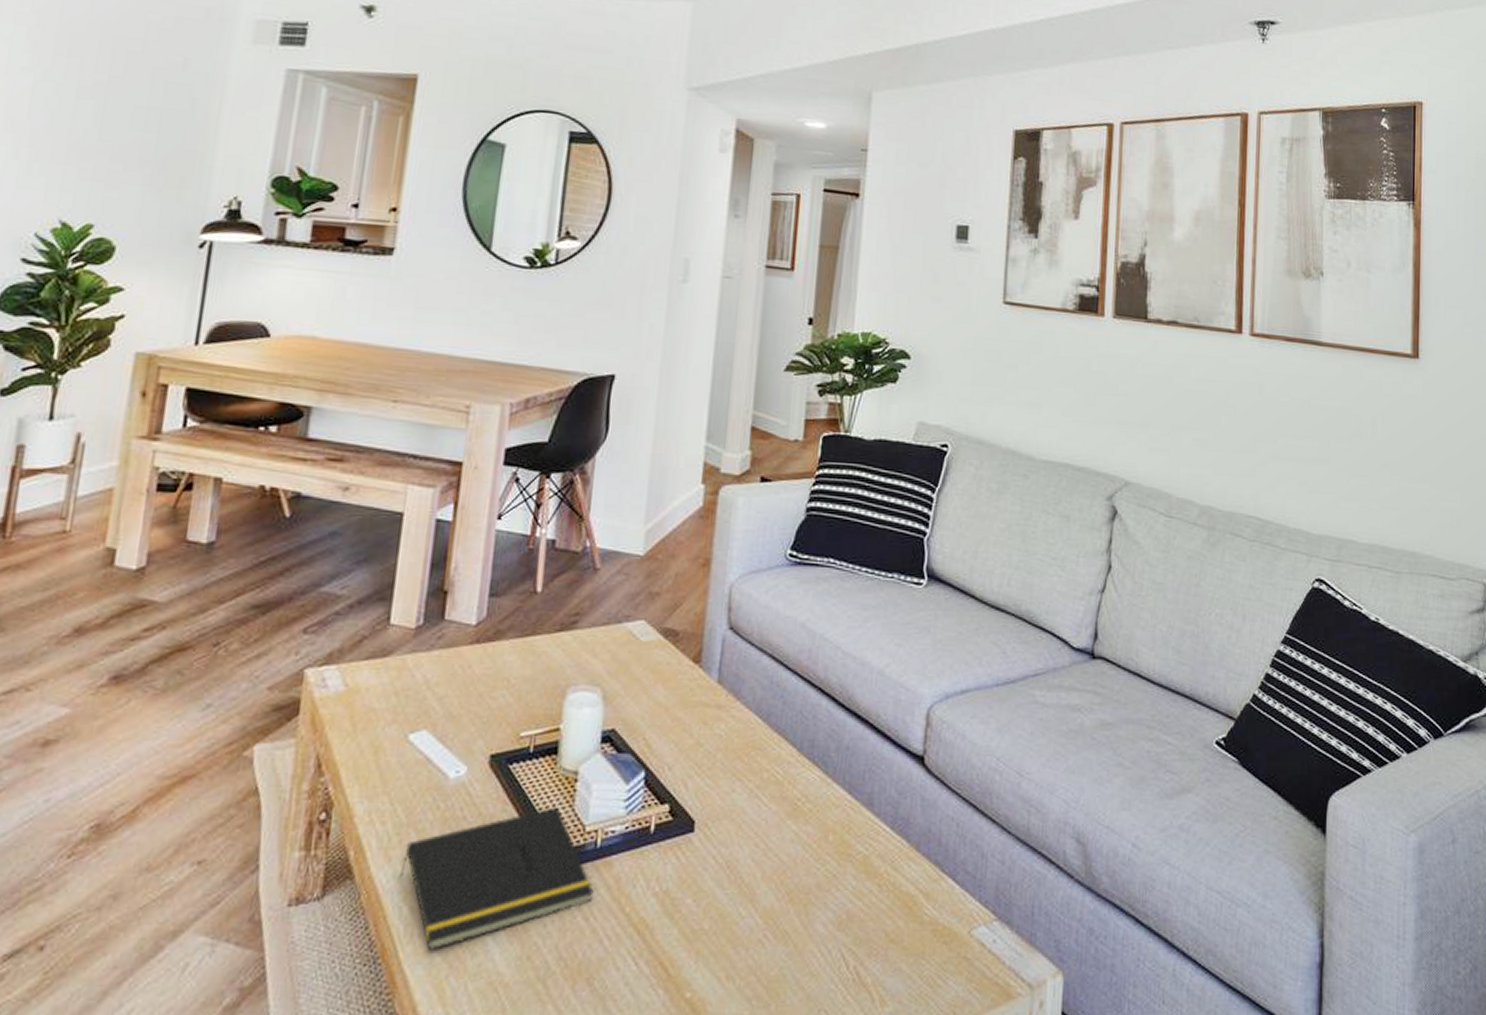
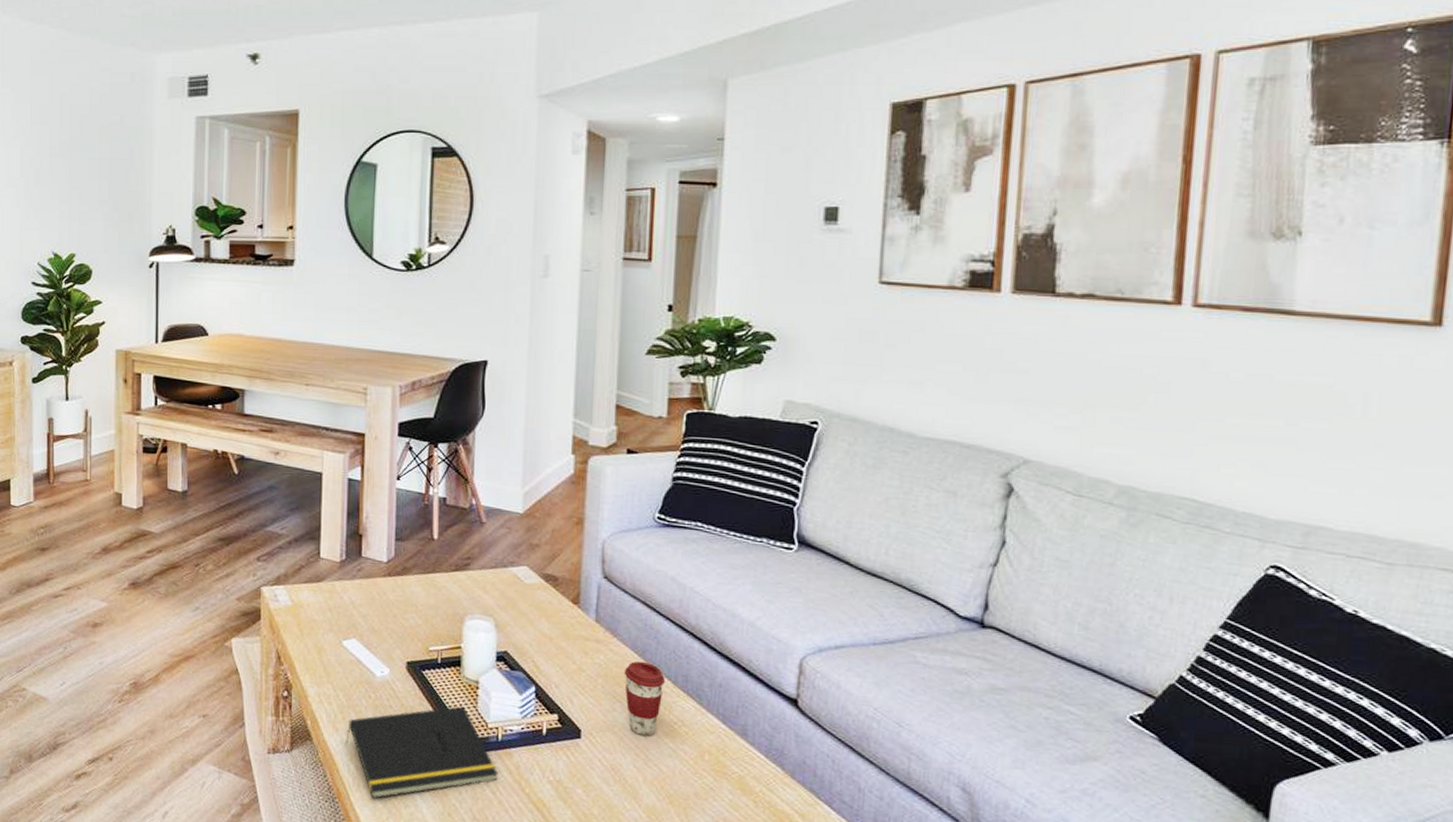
coffee cup: none [746,727,790,819] -> present [624,661,665,736]

